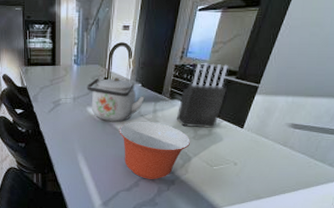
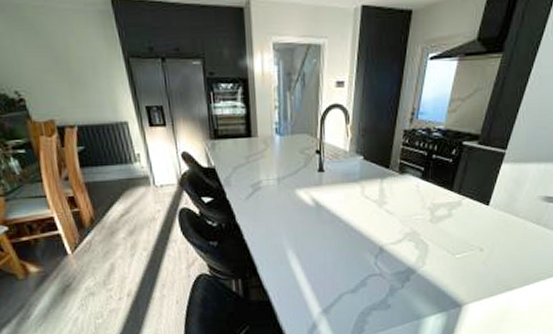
kettle: present [87,76,145,122] -> none [294,148,368,207]
mixing bowl: present [119,121,191,179] -> none [338,203,428,276]
knife block: present [176,63,228,128] -> none [408,126,468,209]

